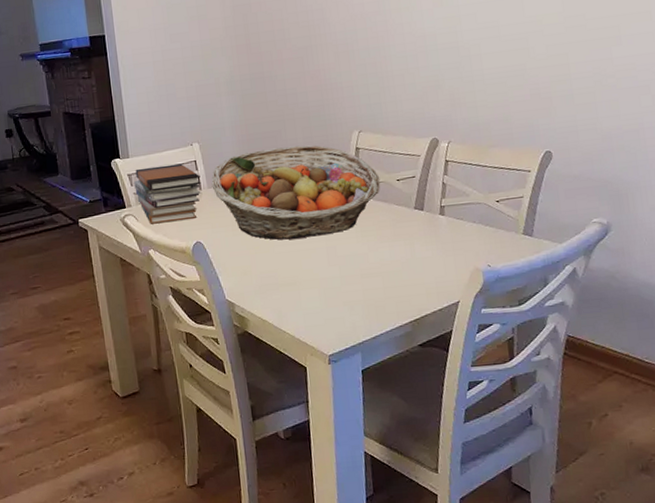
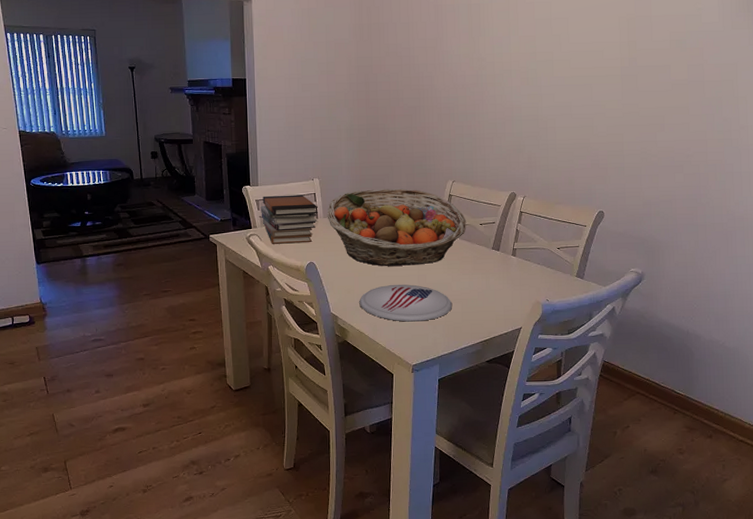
plate: none [258,259,372,304] -> present [359,284,453,322]

